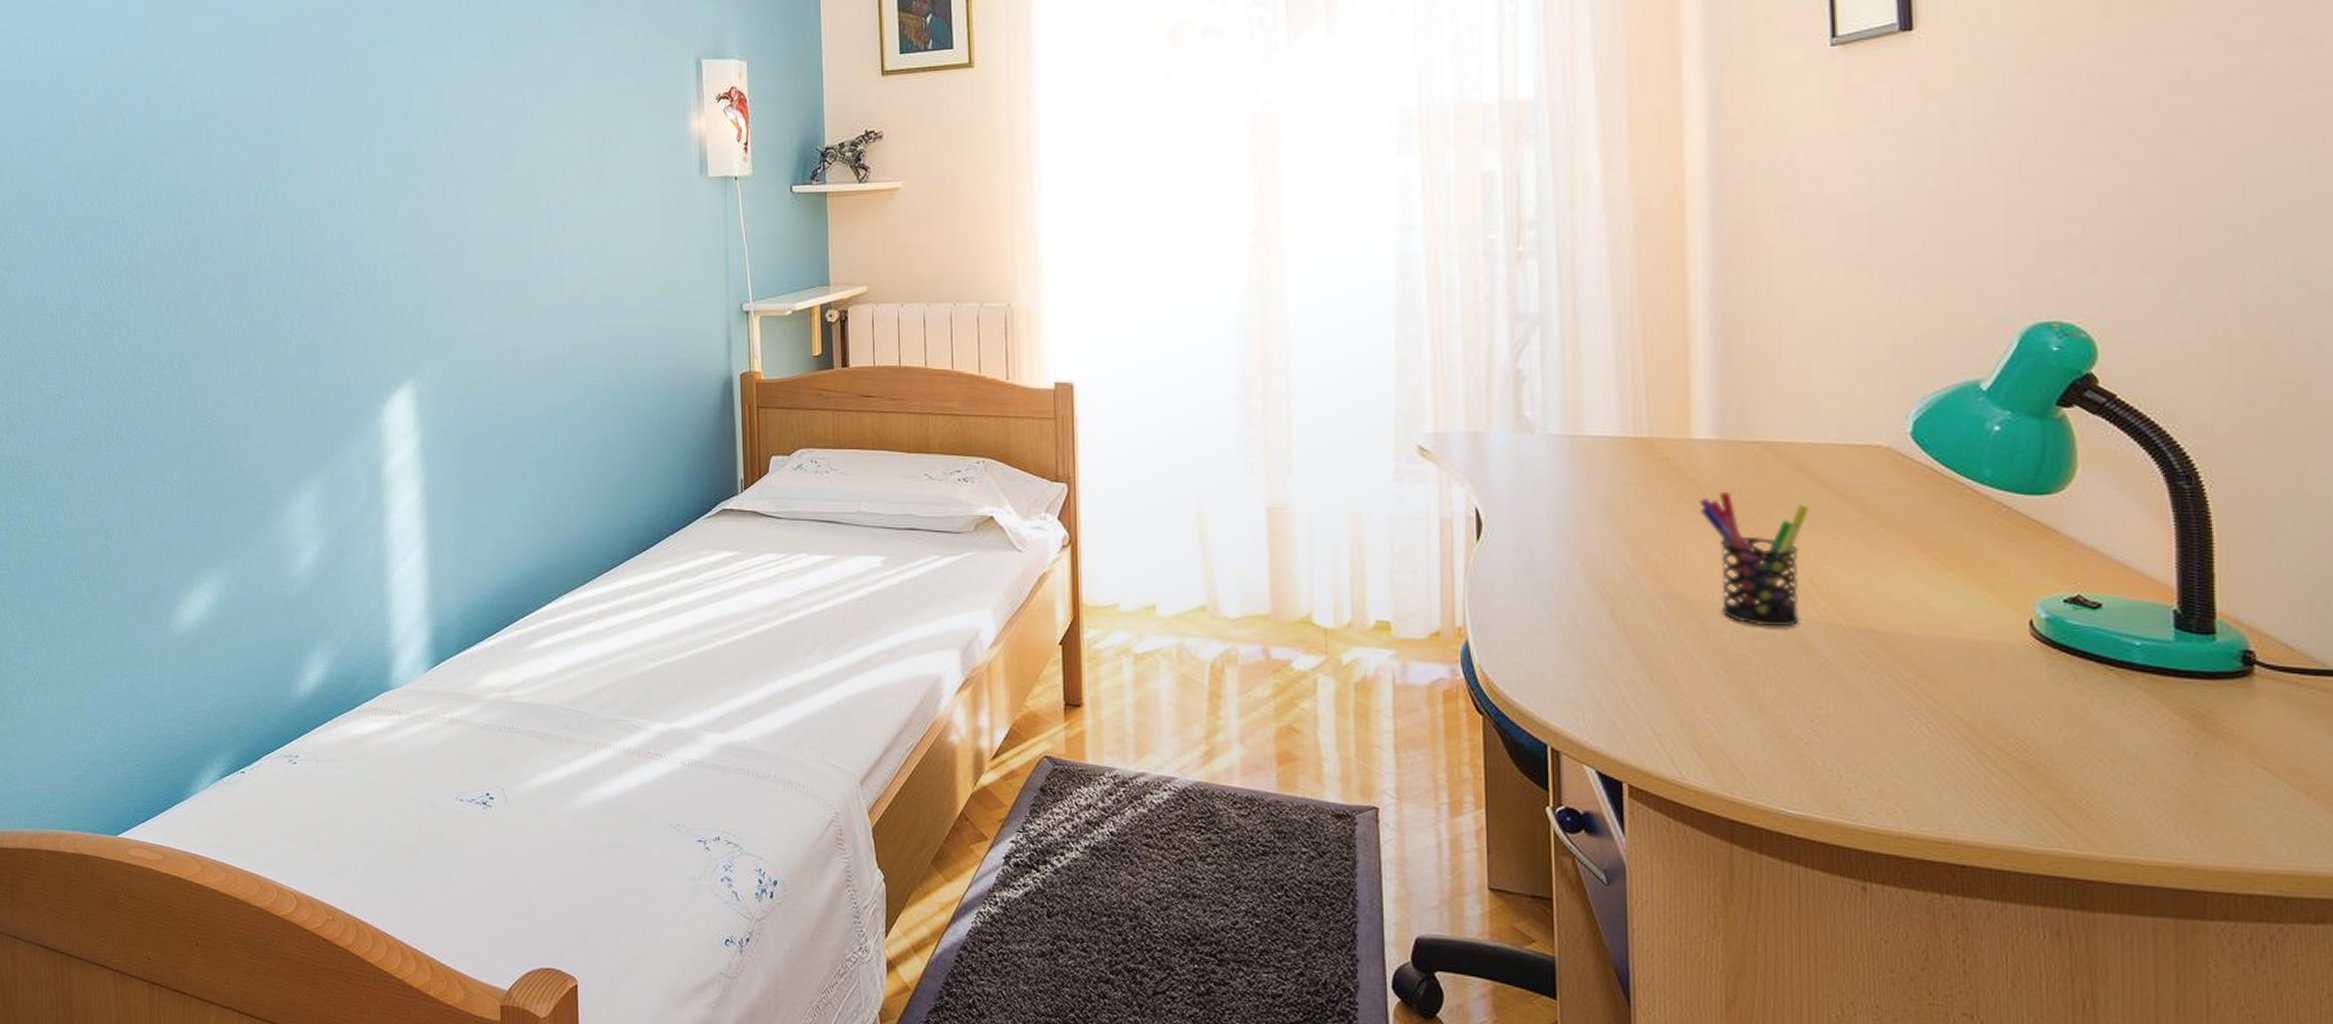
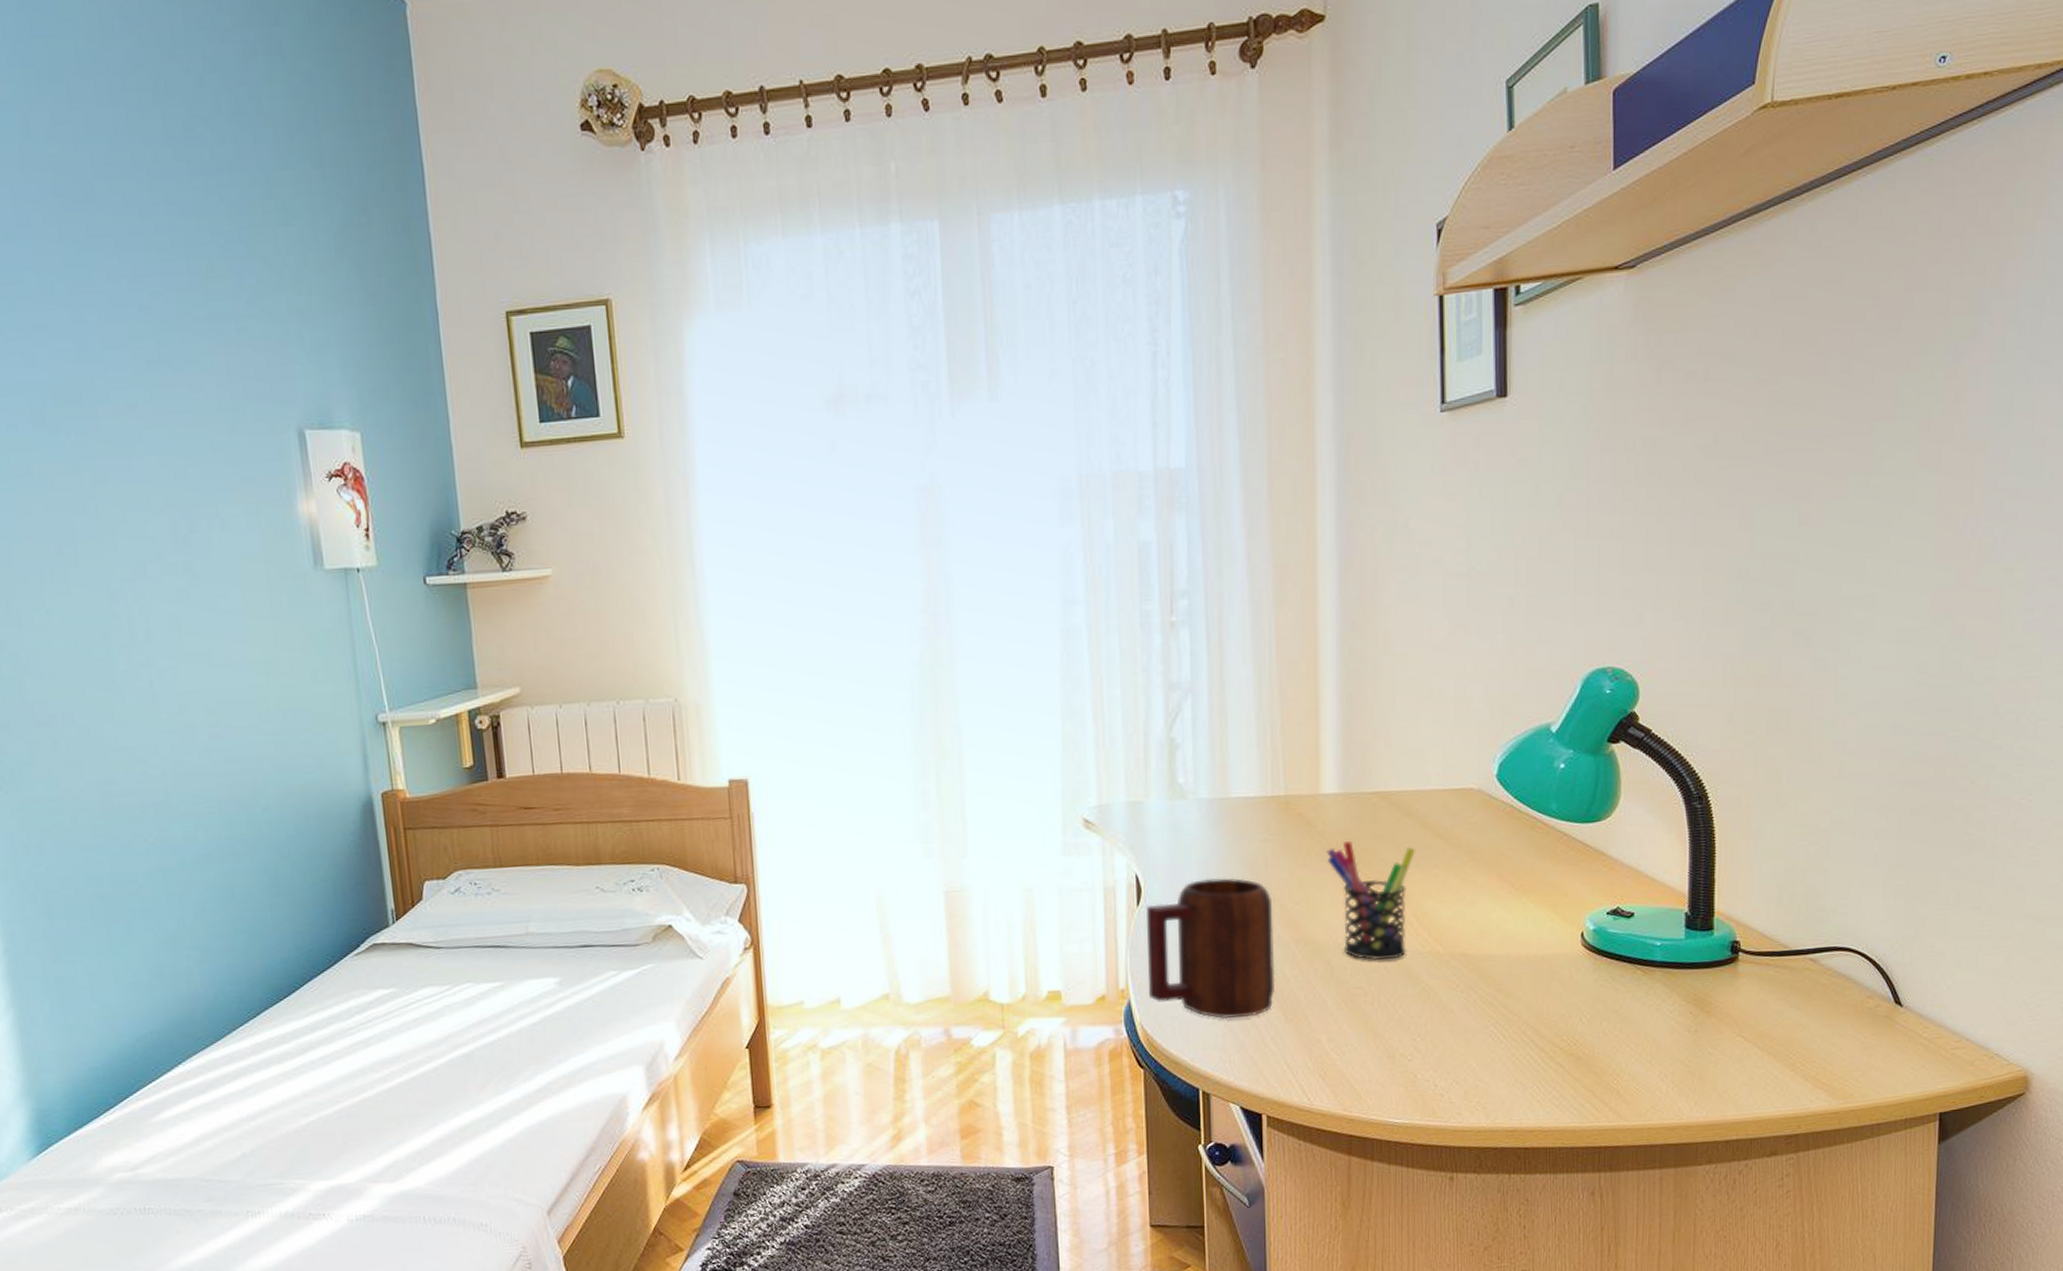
mug: none [1488,518,1638,673] -> present [1147,877,1276,1019]

